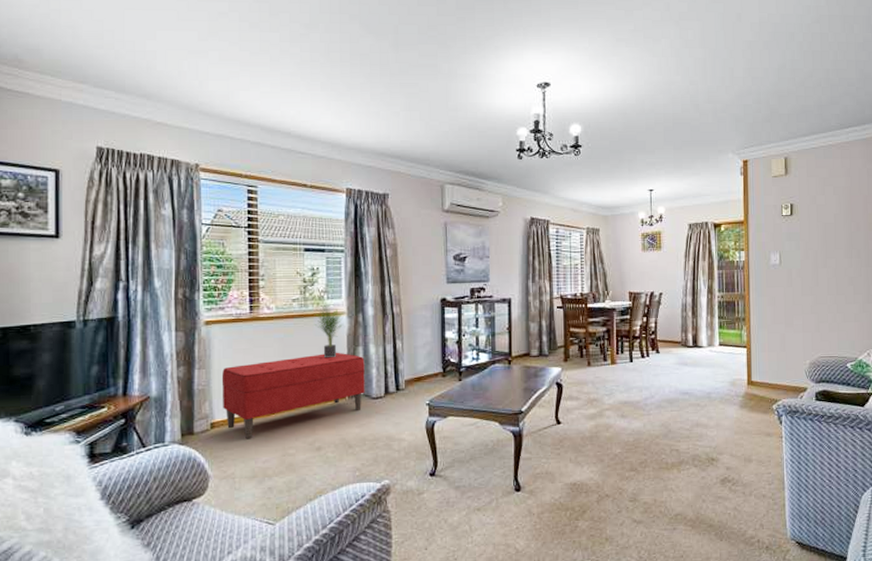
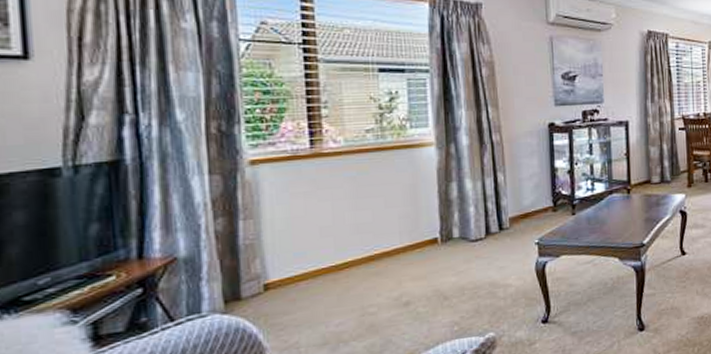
bench: present [221,352,365,439] -> none [275,189,462,300]
potted plant: present [314,302,343,358] -> none [395,131,431,198]

